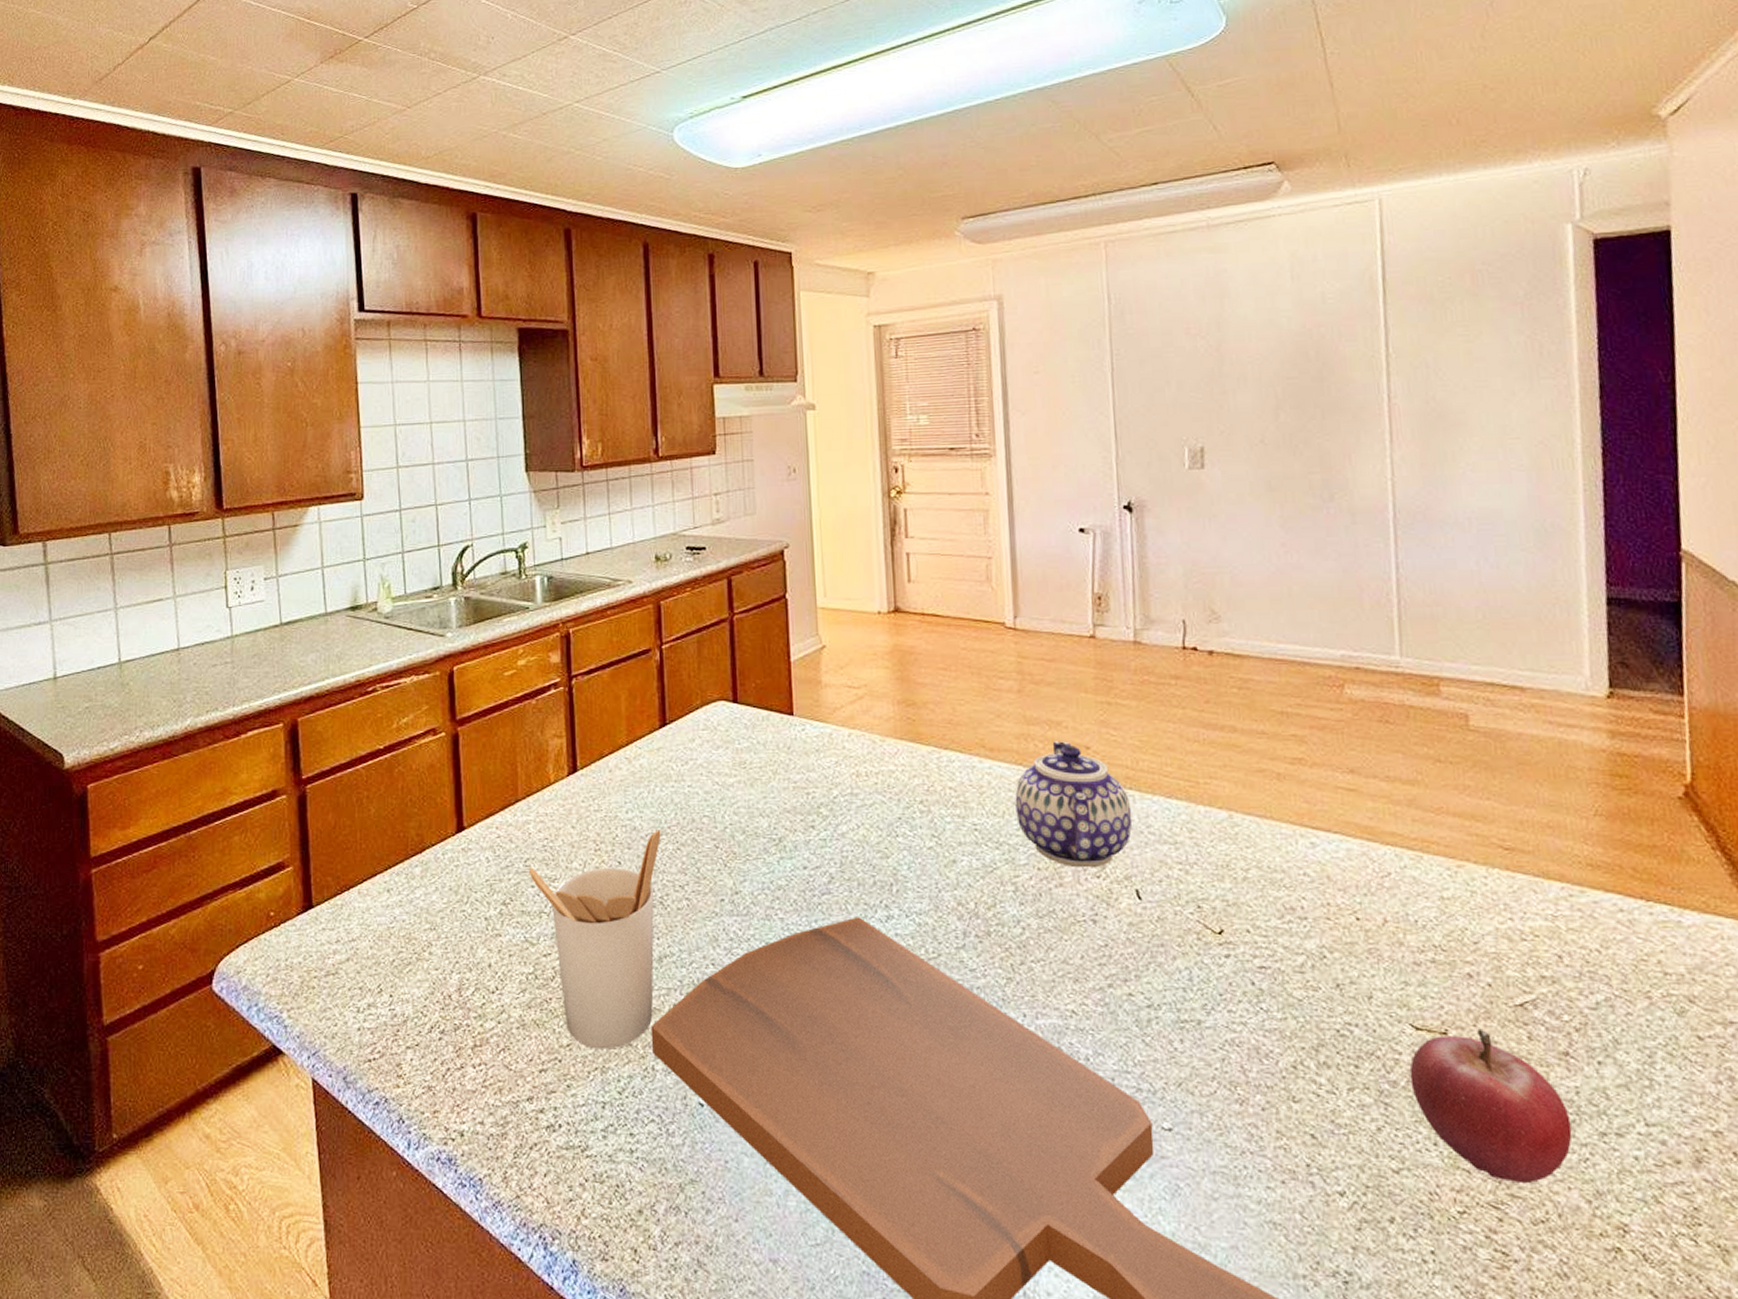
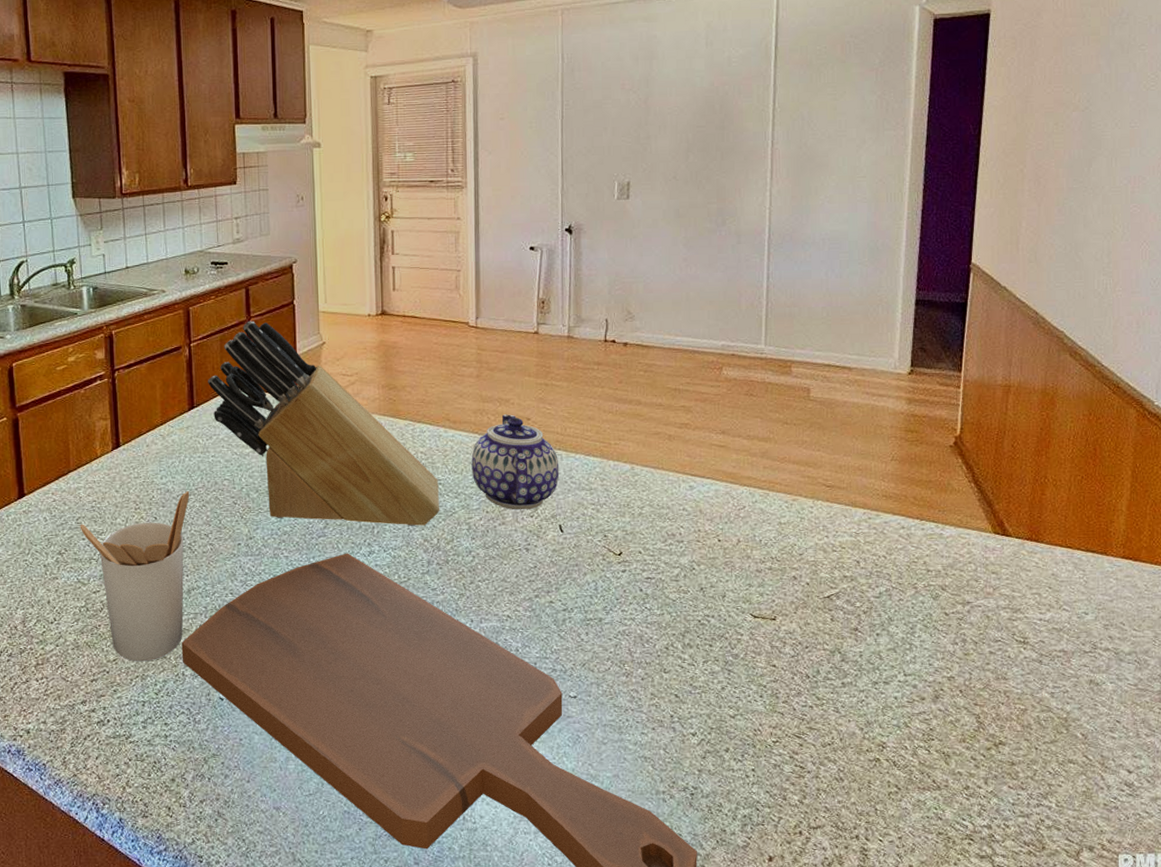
knife block: none [683,618,977,884] -> present [208,321,440,526]
fruit: present [1409,1028,1572,1184] -> none [747,615,855,720]

